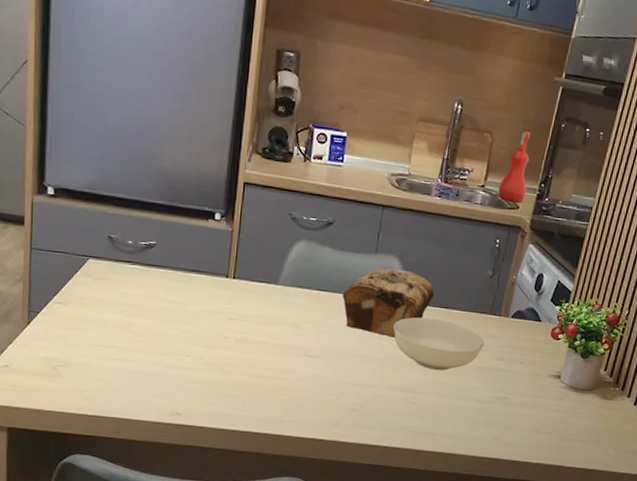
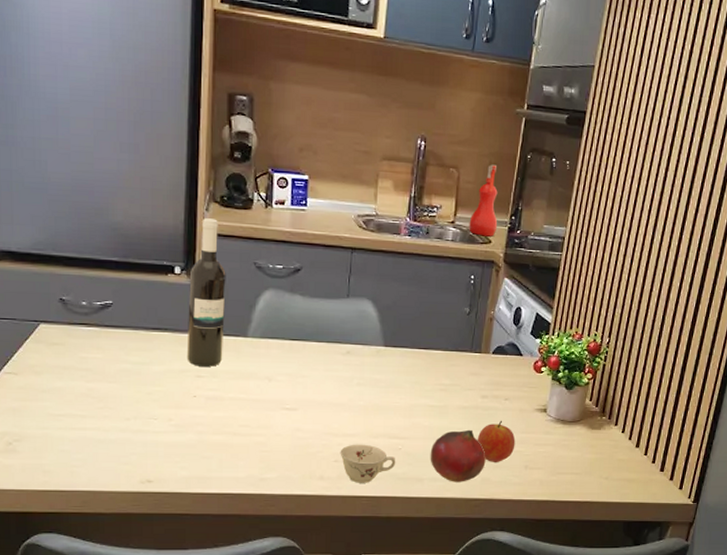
wine bottle: none [220,168,263,311] -> present [187,218,226,367]
bread loaf: present [342,268,434,338] -> none [316,312,411,383]
teacup: none [357,394,410,433] -> present [340,444,396,483]
bowl: present [393,317,485,371] -> none [372,360,467,414]
fruit: none [442,389,498,440] -> present [430,429,486,482]
fruit: none [490,383,528,425] -> present [477,420,516,463]

